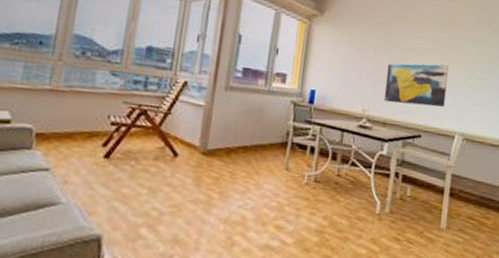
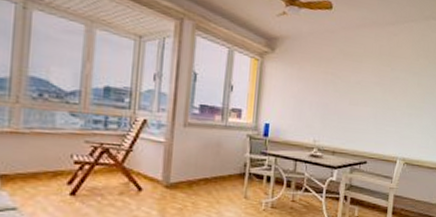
wall art: present [383,63,448,107] -> none [332,96,391,136]

